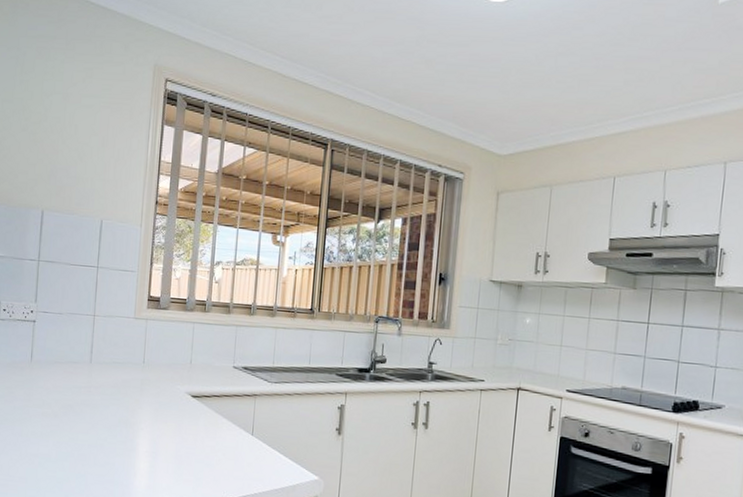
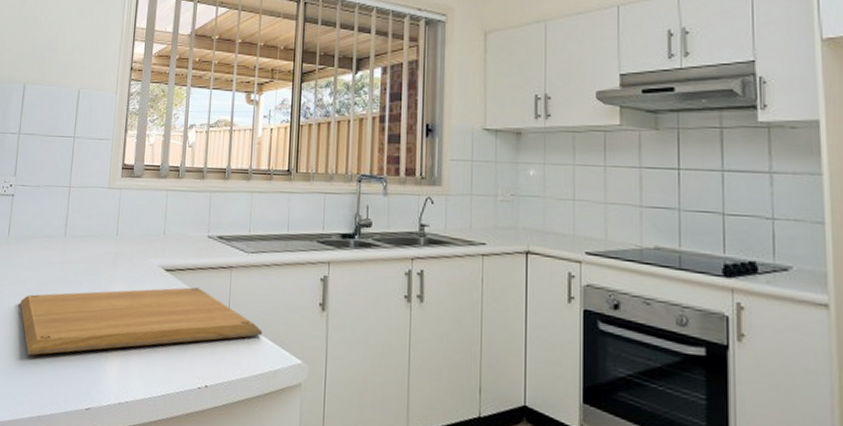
chopping board: none [46,412,284,472] -> present [20,287,263,355]

